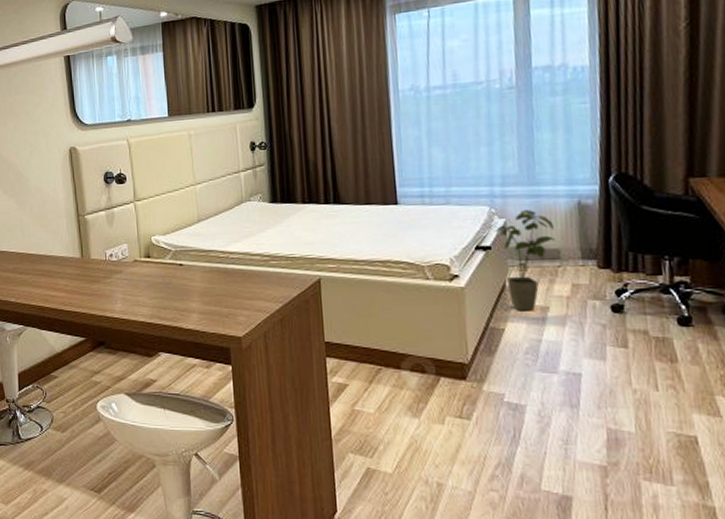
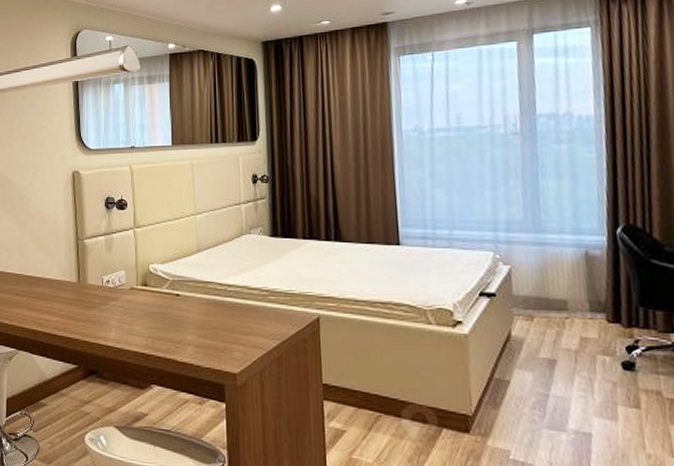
house plant: present [495,210,555,311] -> none [499,258,562,364]

